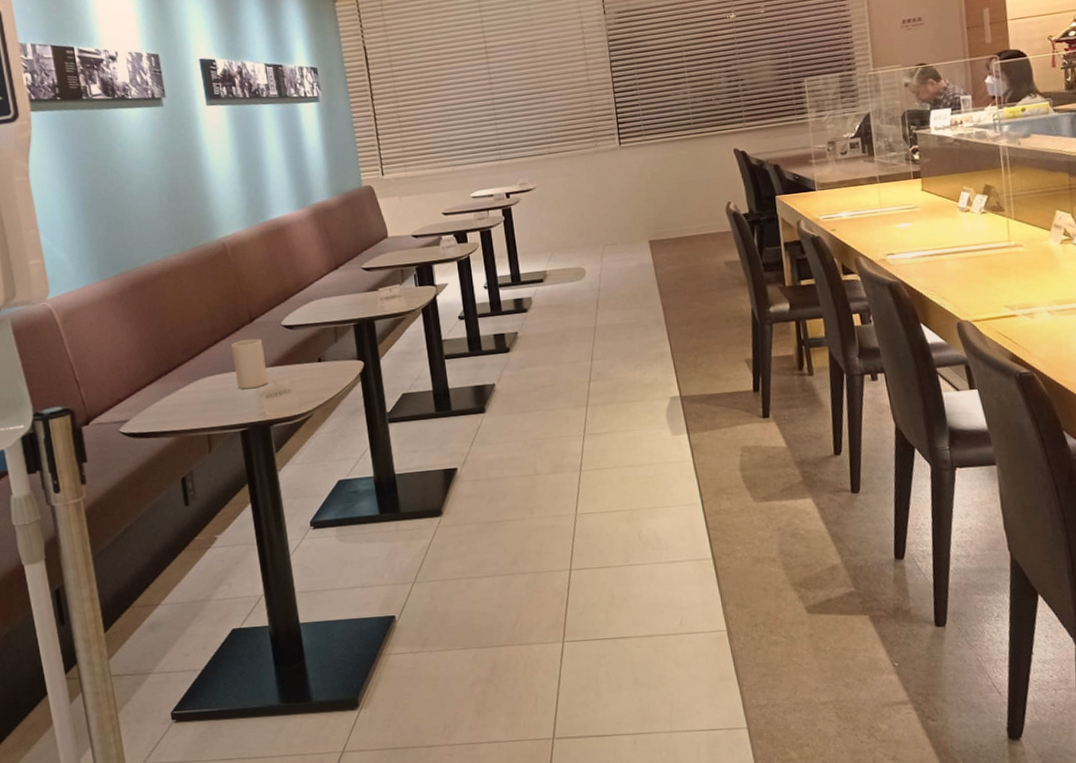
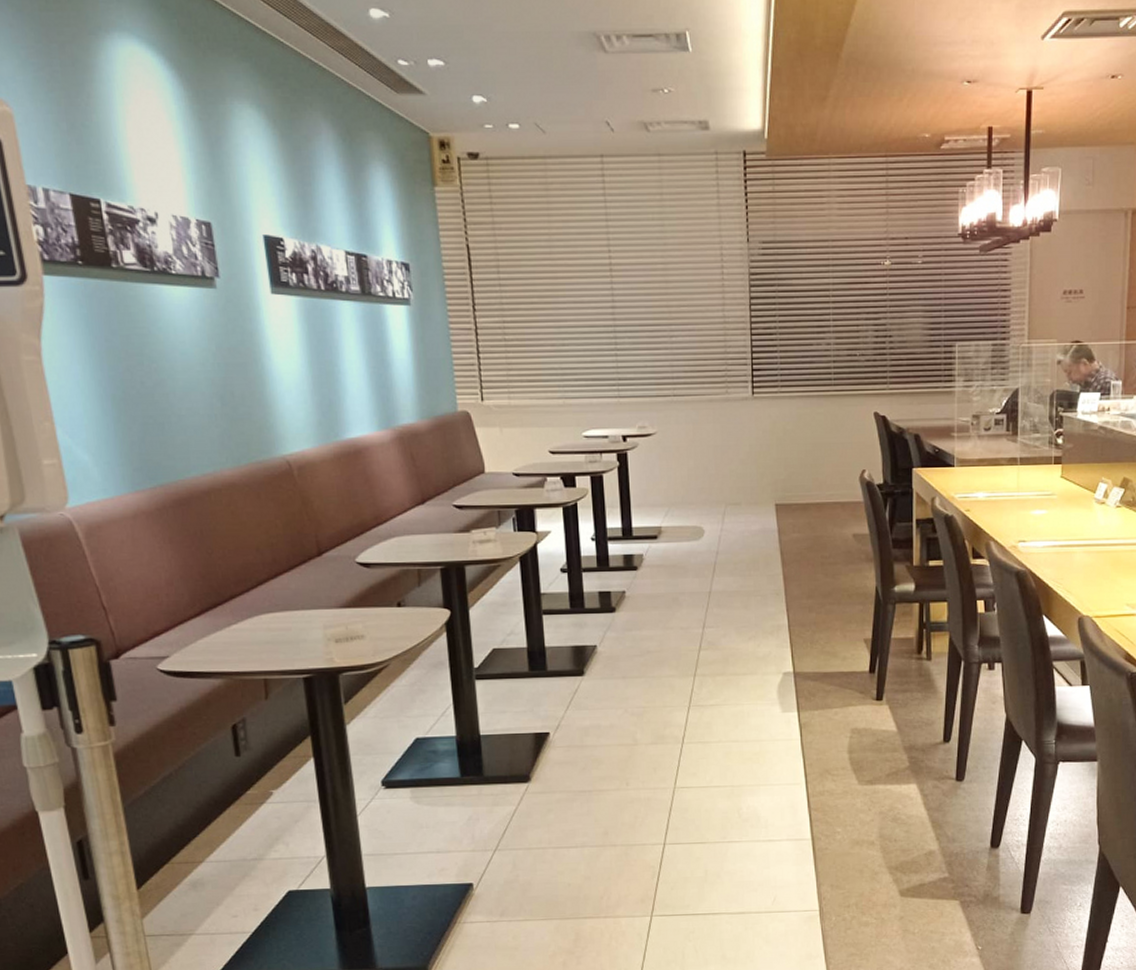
cup: present [231,338,268,390] -> none [294,574,338,631]

